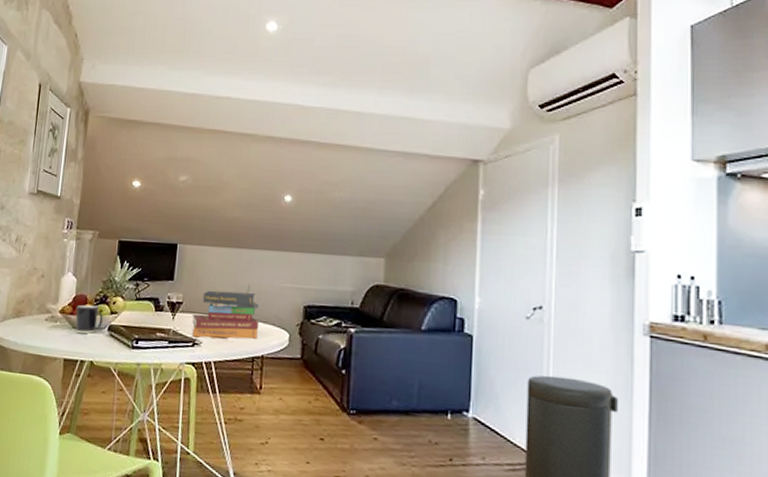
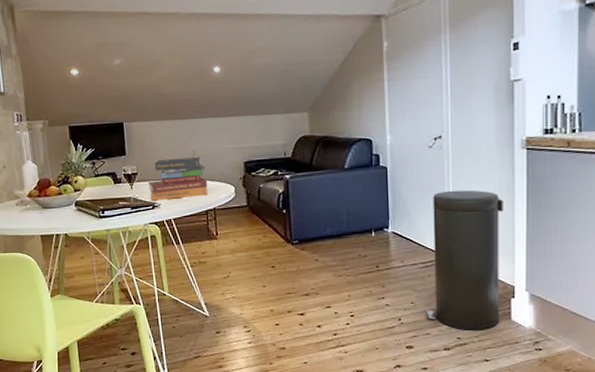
mug: present [75,304,103,334] -> none [42,186,69,212]

